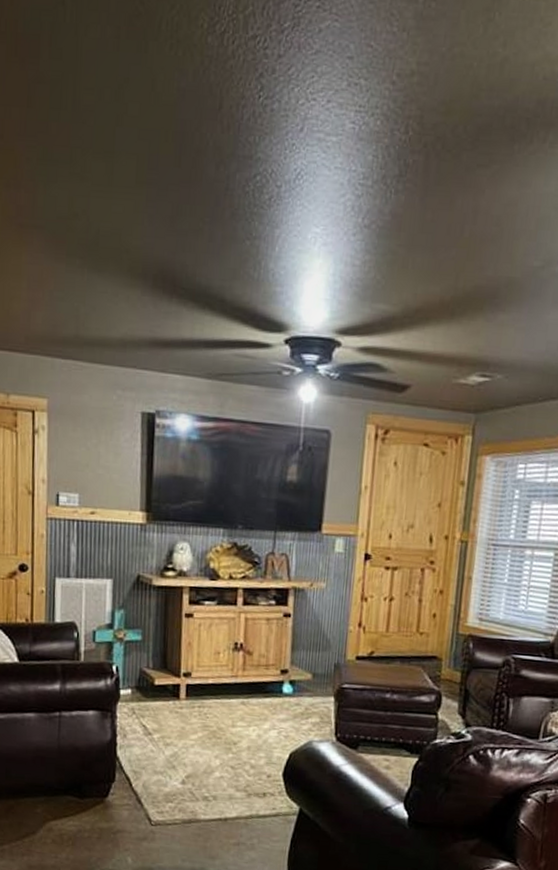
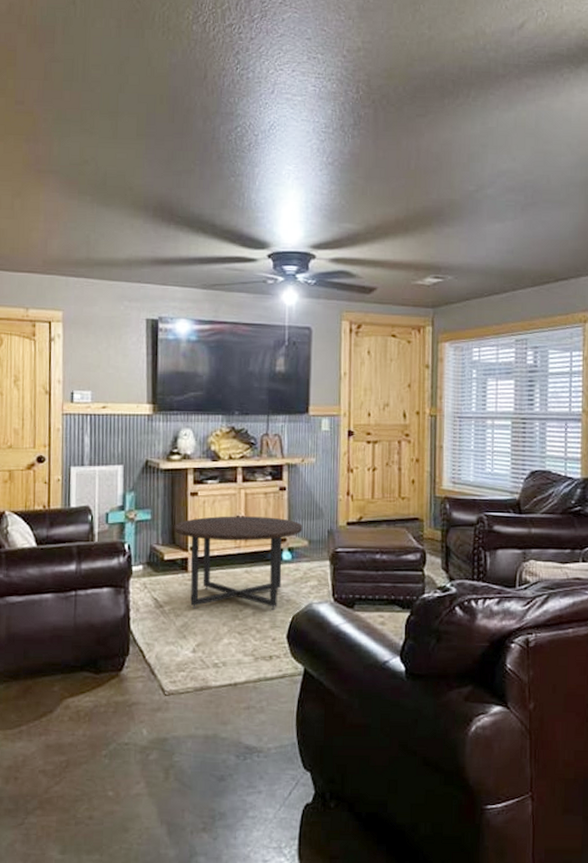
coffee table: none [166,641,307,746] -> present [174,516,303,610]

